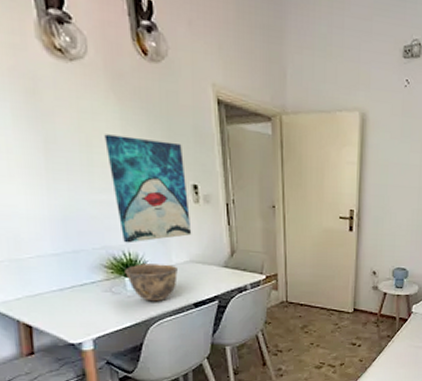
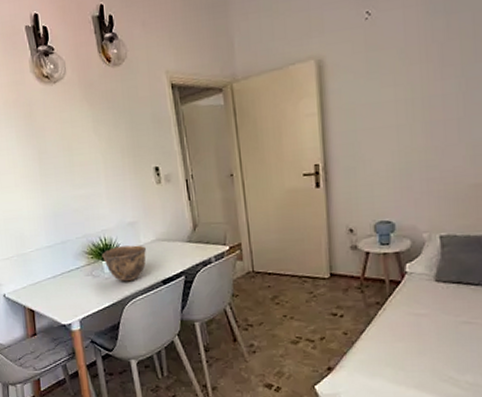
wall art: present [104,134,192,244] -> none [81,132,156,230]

